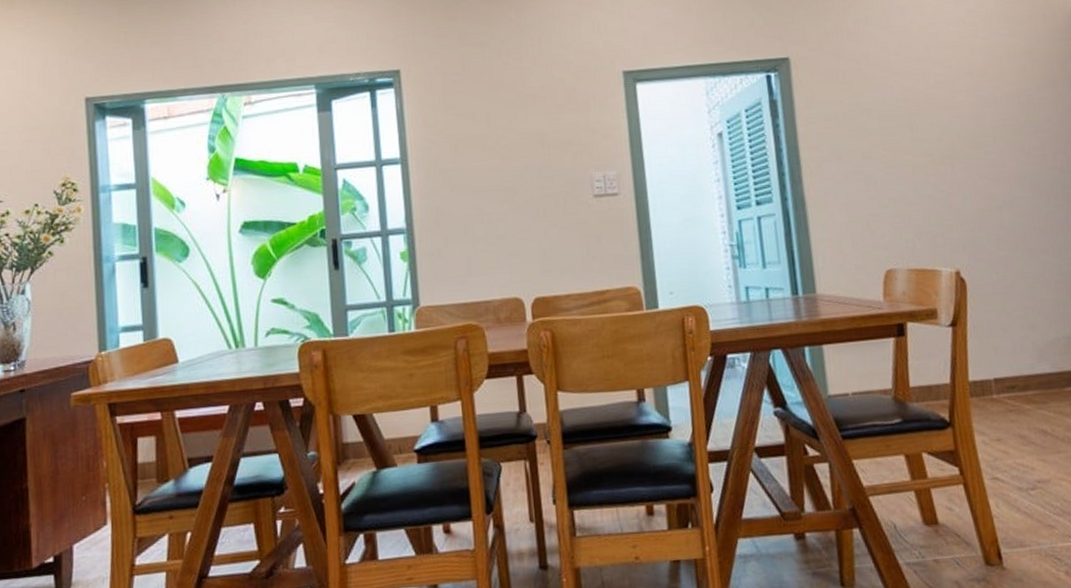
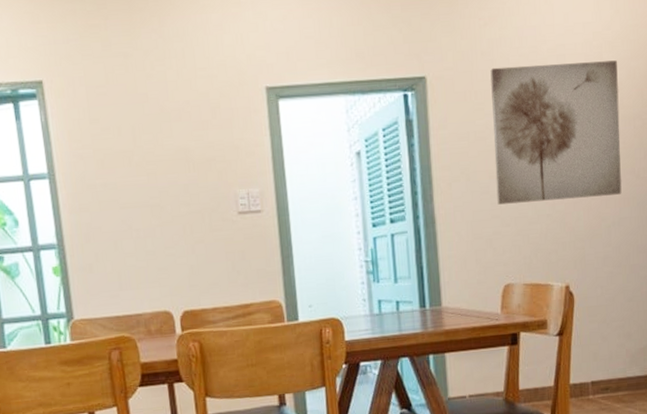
wall art: none [857,37,1012,185] -> present [490,60,622,205]

